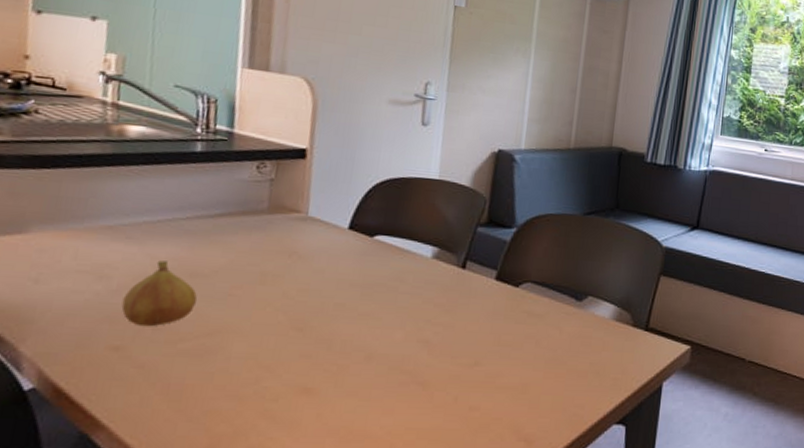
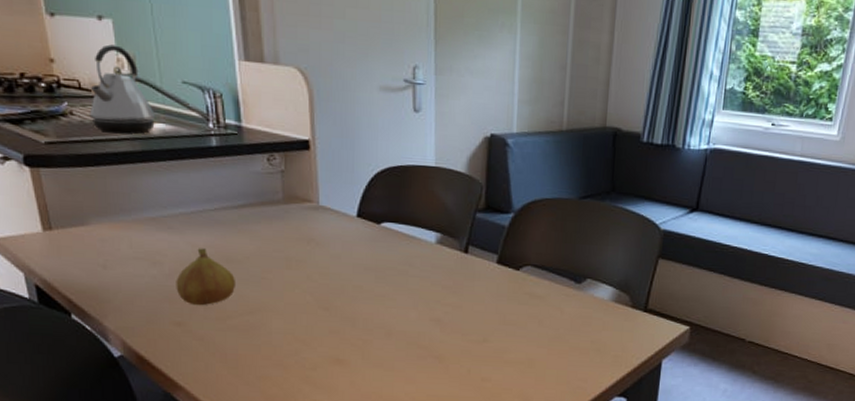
kettle: none [57,45,138,135] -> present [89,44,156,134]

